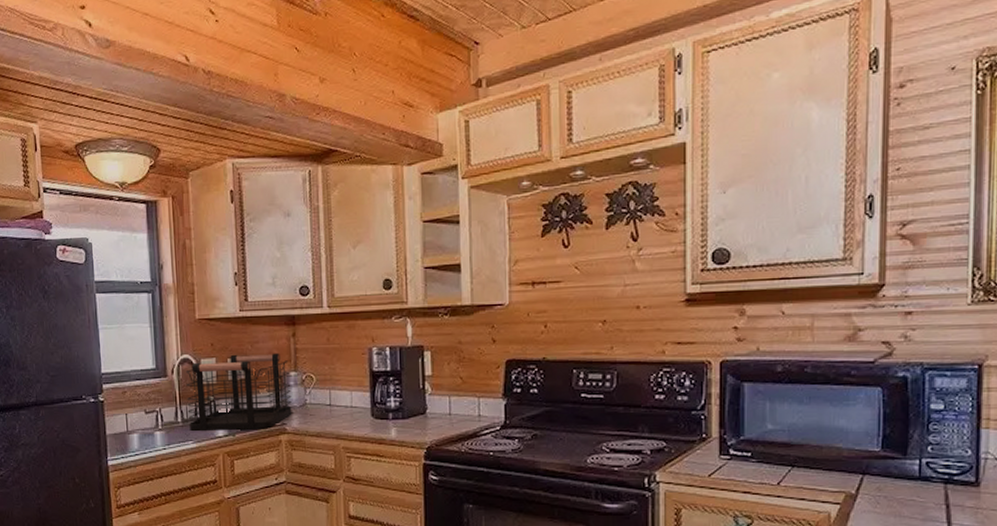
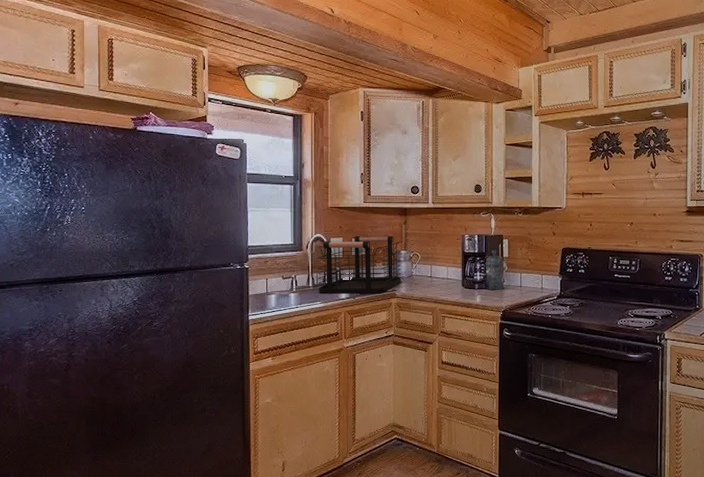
canister: none [399,364,427,421] -> present [484,249,505,290]

